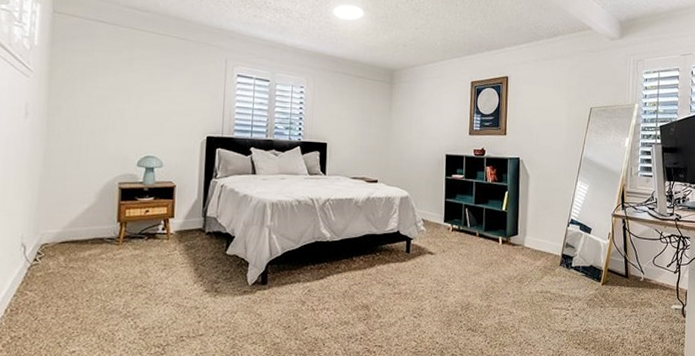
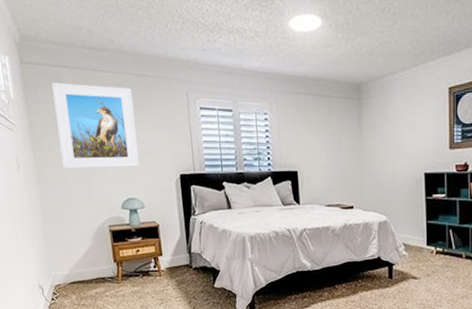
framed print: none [77,35,169,125] -> present [51,82,140,169]

